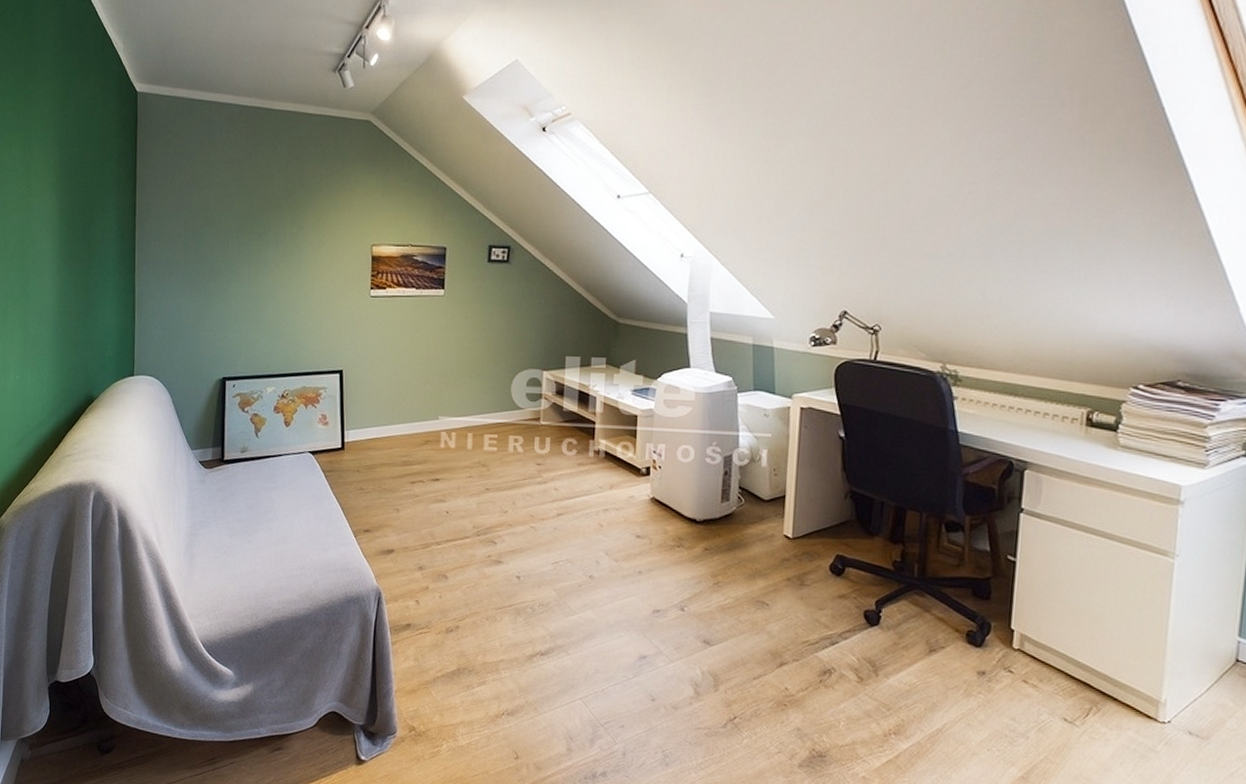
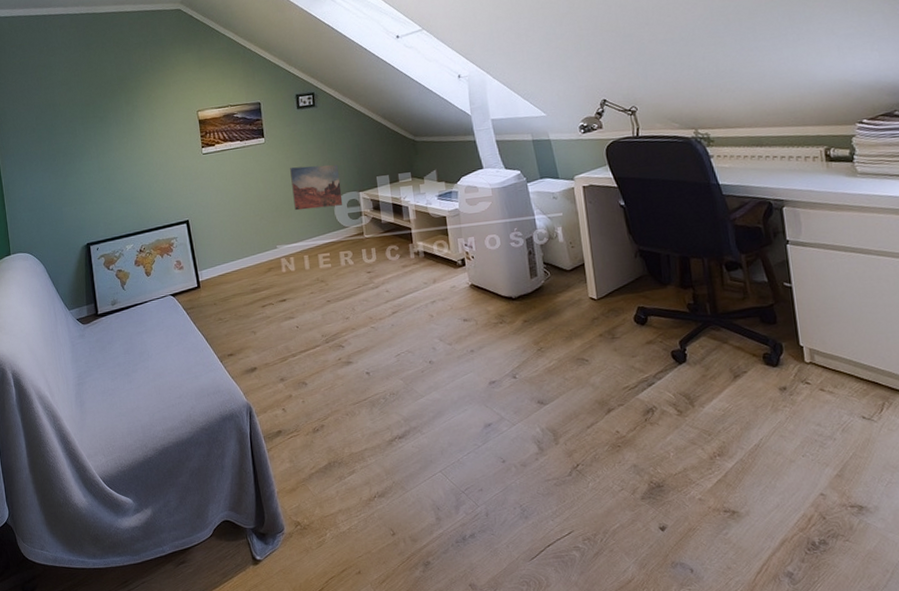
wall art: none [466,328,525,383] -> present [290,164,343,211]

